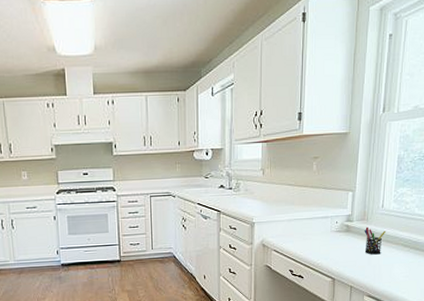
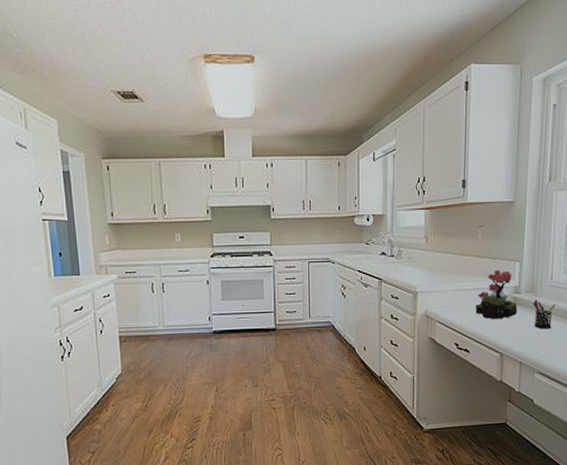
plant: none [310,199,349,247] -> present [476,269,517,320]

